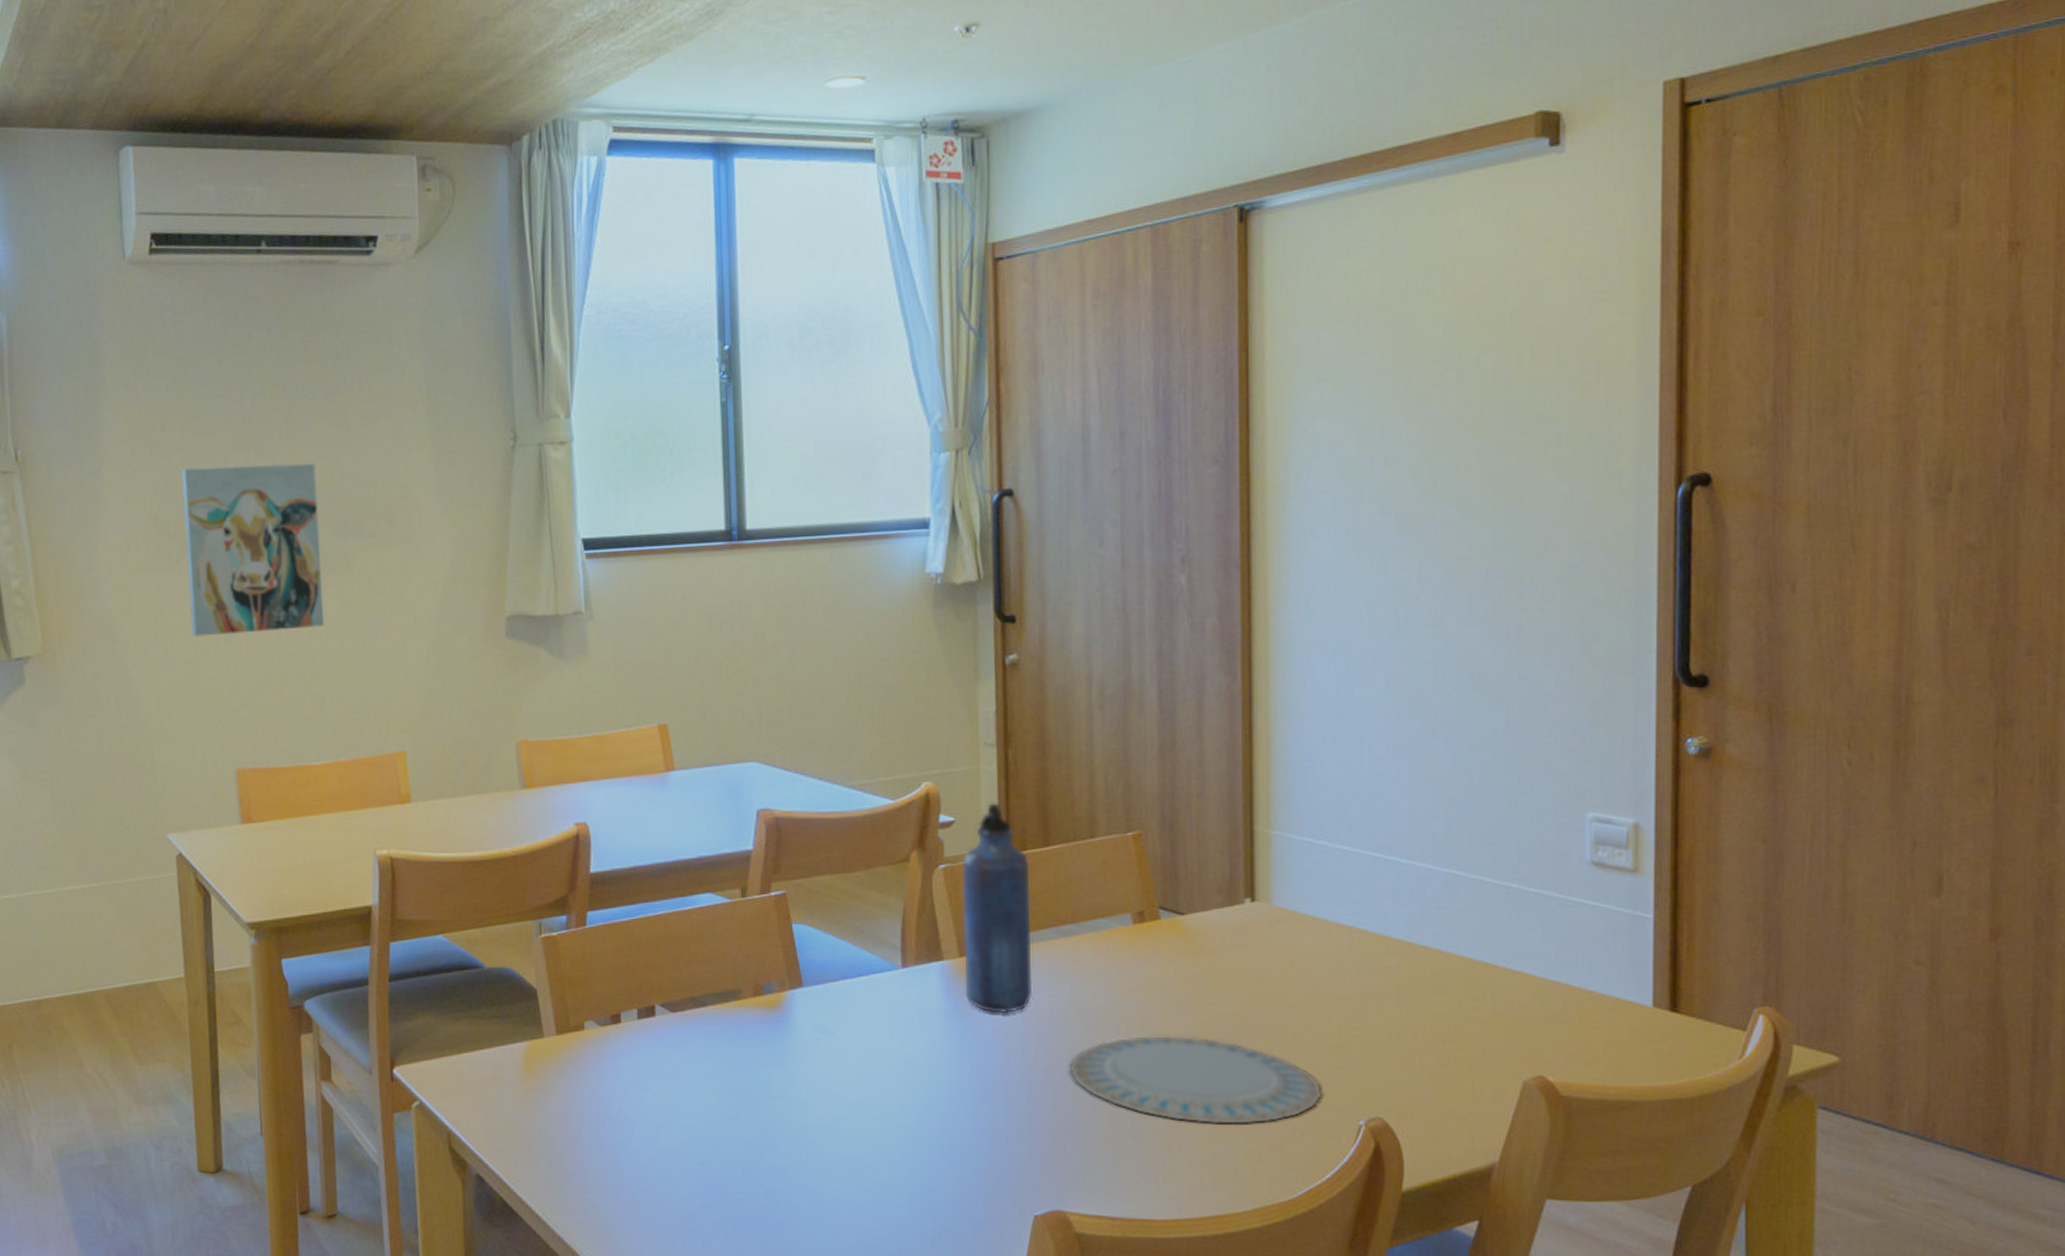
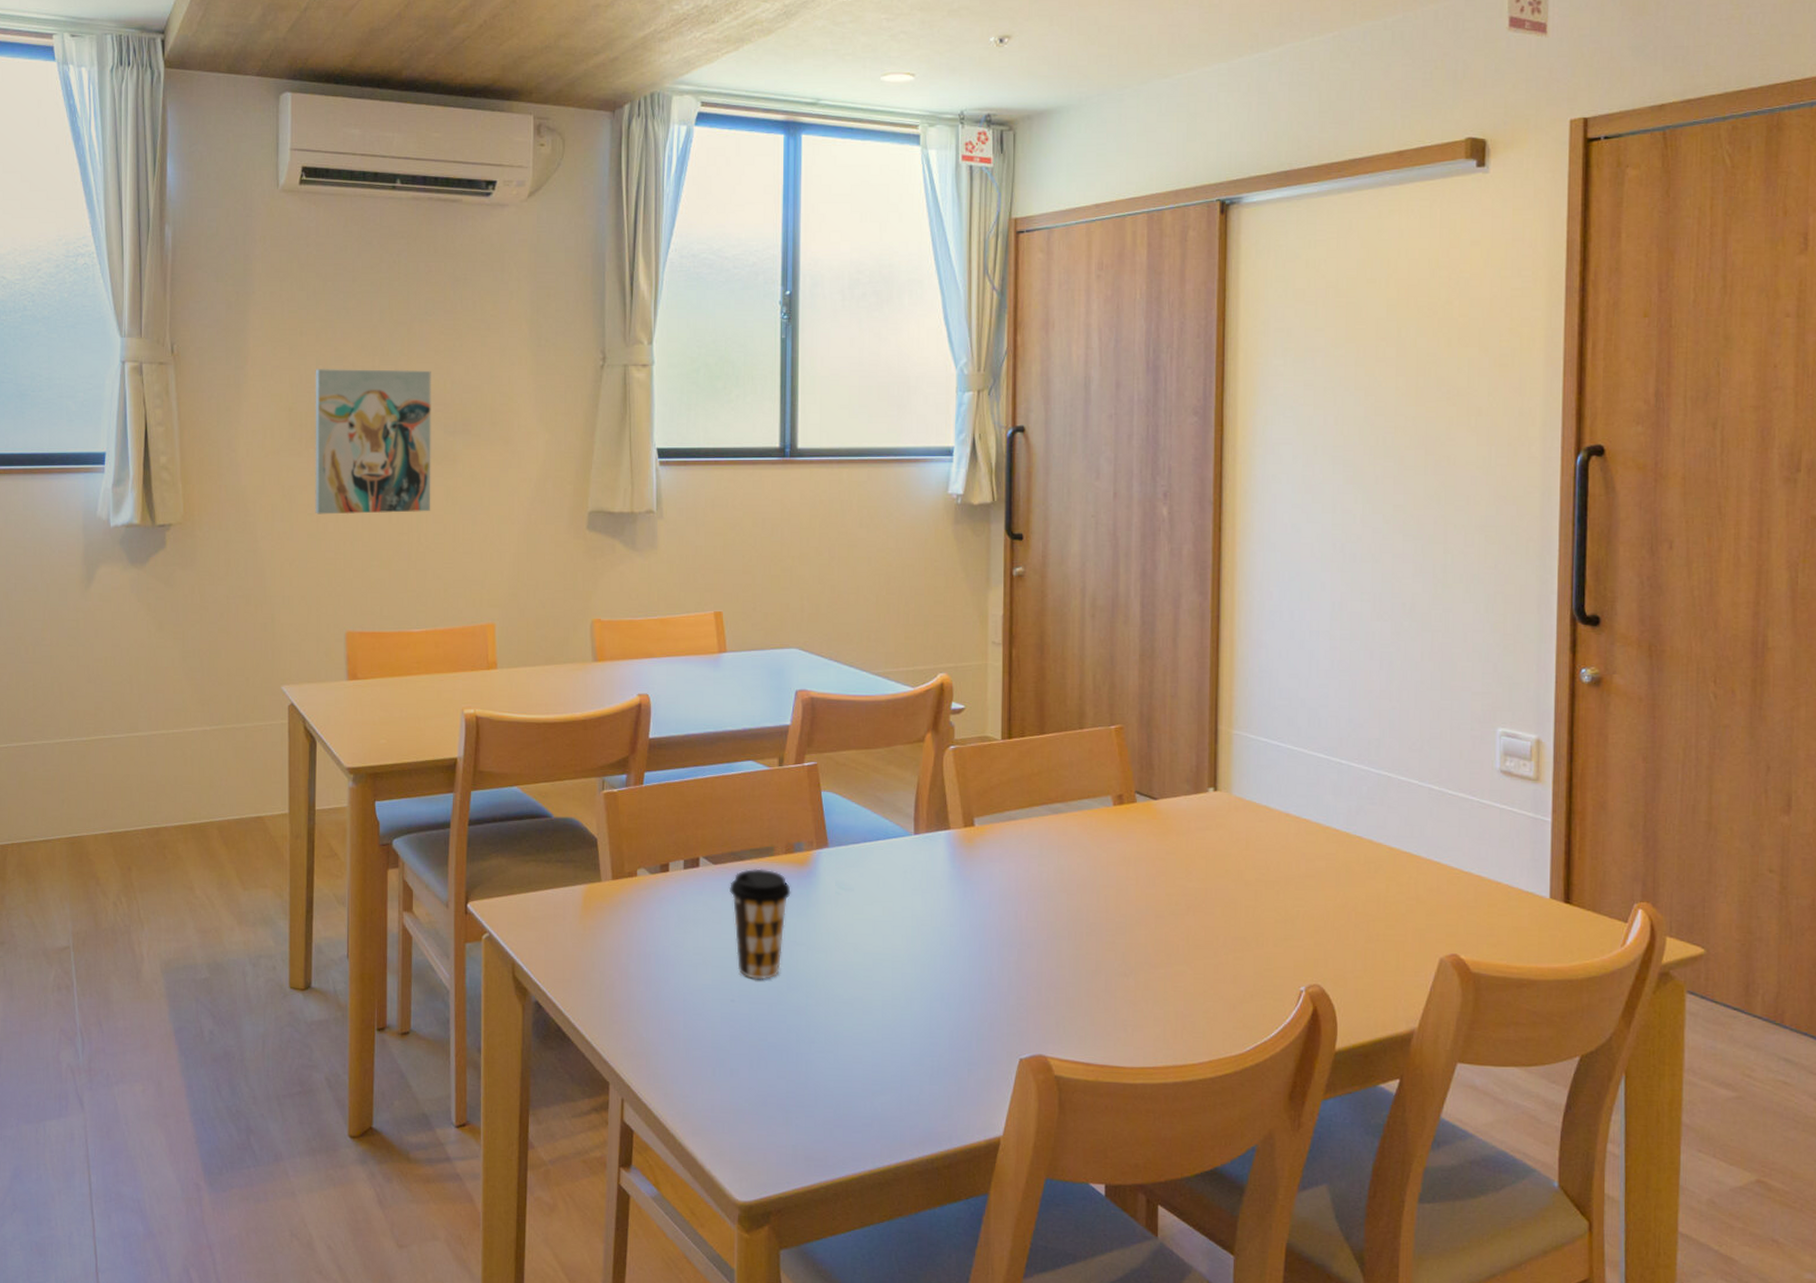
coffee cup: none [690,1014,762,1140] -> present [728,868,791,980]
water bottle: present [962,803,1033,1014] -> none [968,694,1026,879]
plate: present [1069,1036,1322,1124] -> none [1054,904,1270,986]

